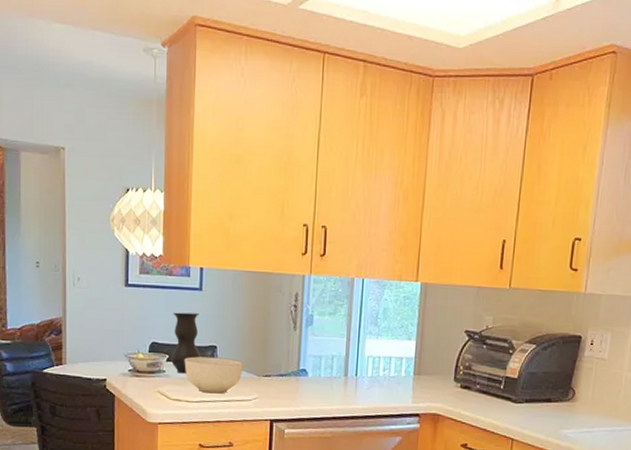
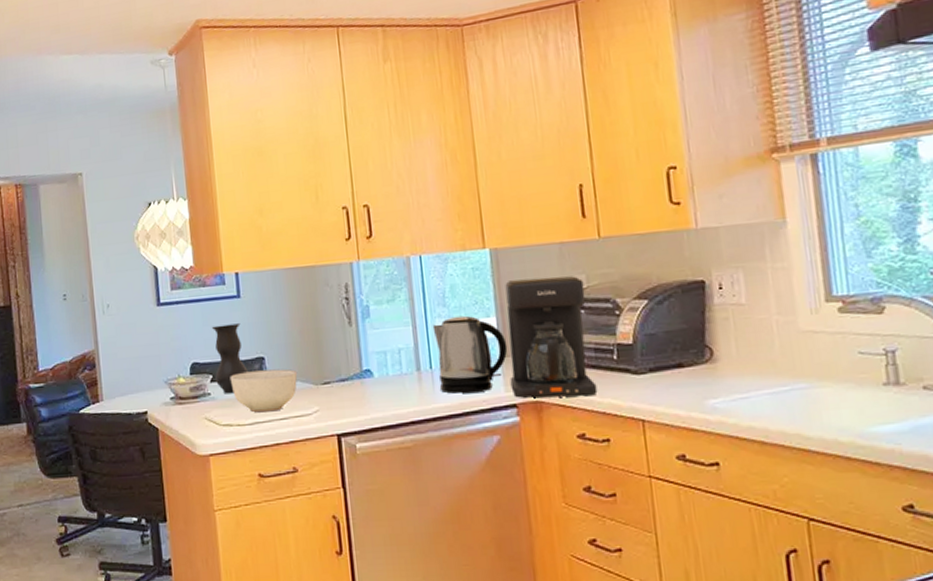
kettle: none [360,335,421,401] -> present [432,315,508,394]
coffee maker: none [417,312,490,415] -> present [505,276,598,399]

